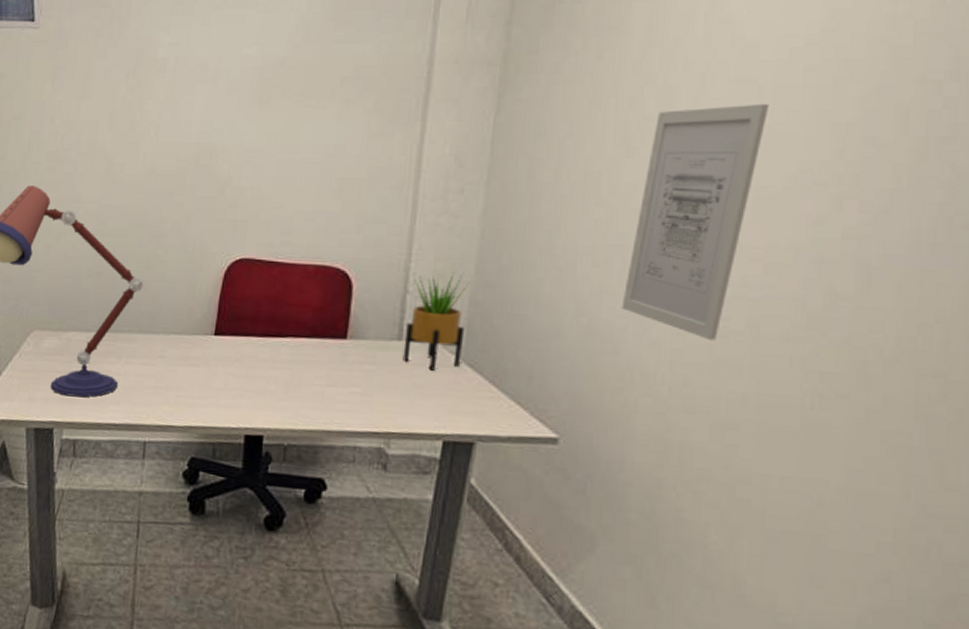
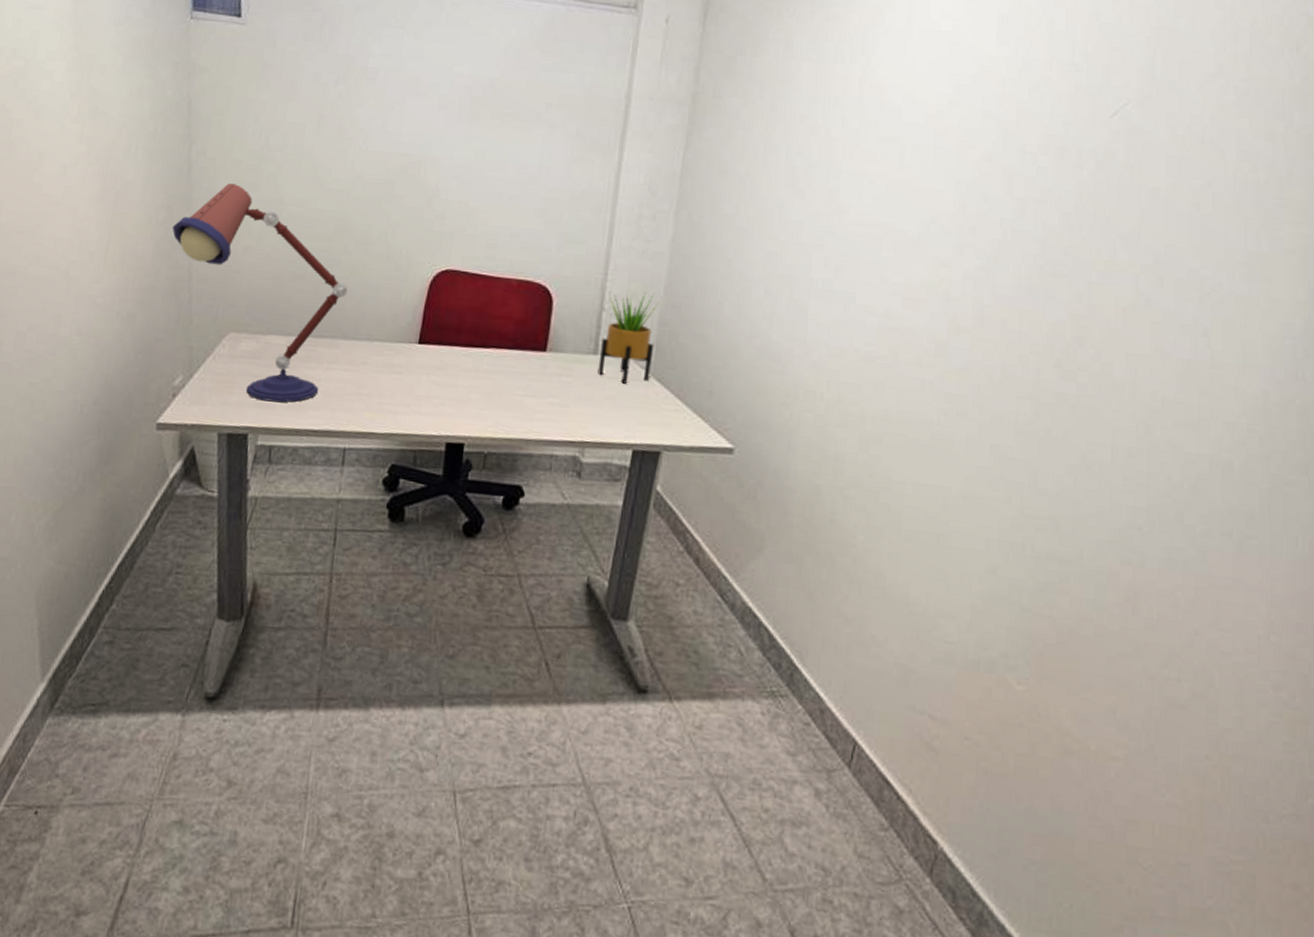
wall art: present [621,103,770,341] -> none [788,159,909,364]

